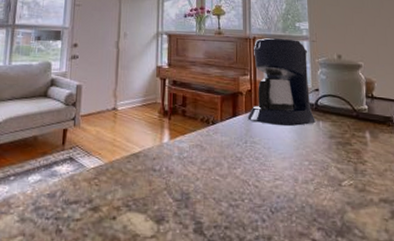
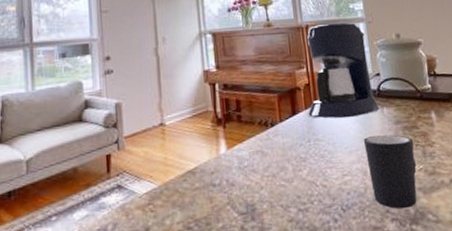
mug: none [297,146,347,220] -> present [363,135,417,209]

